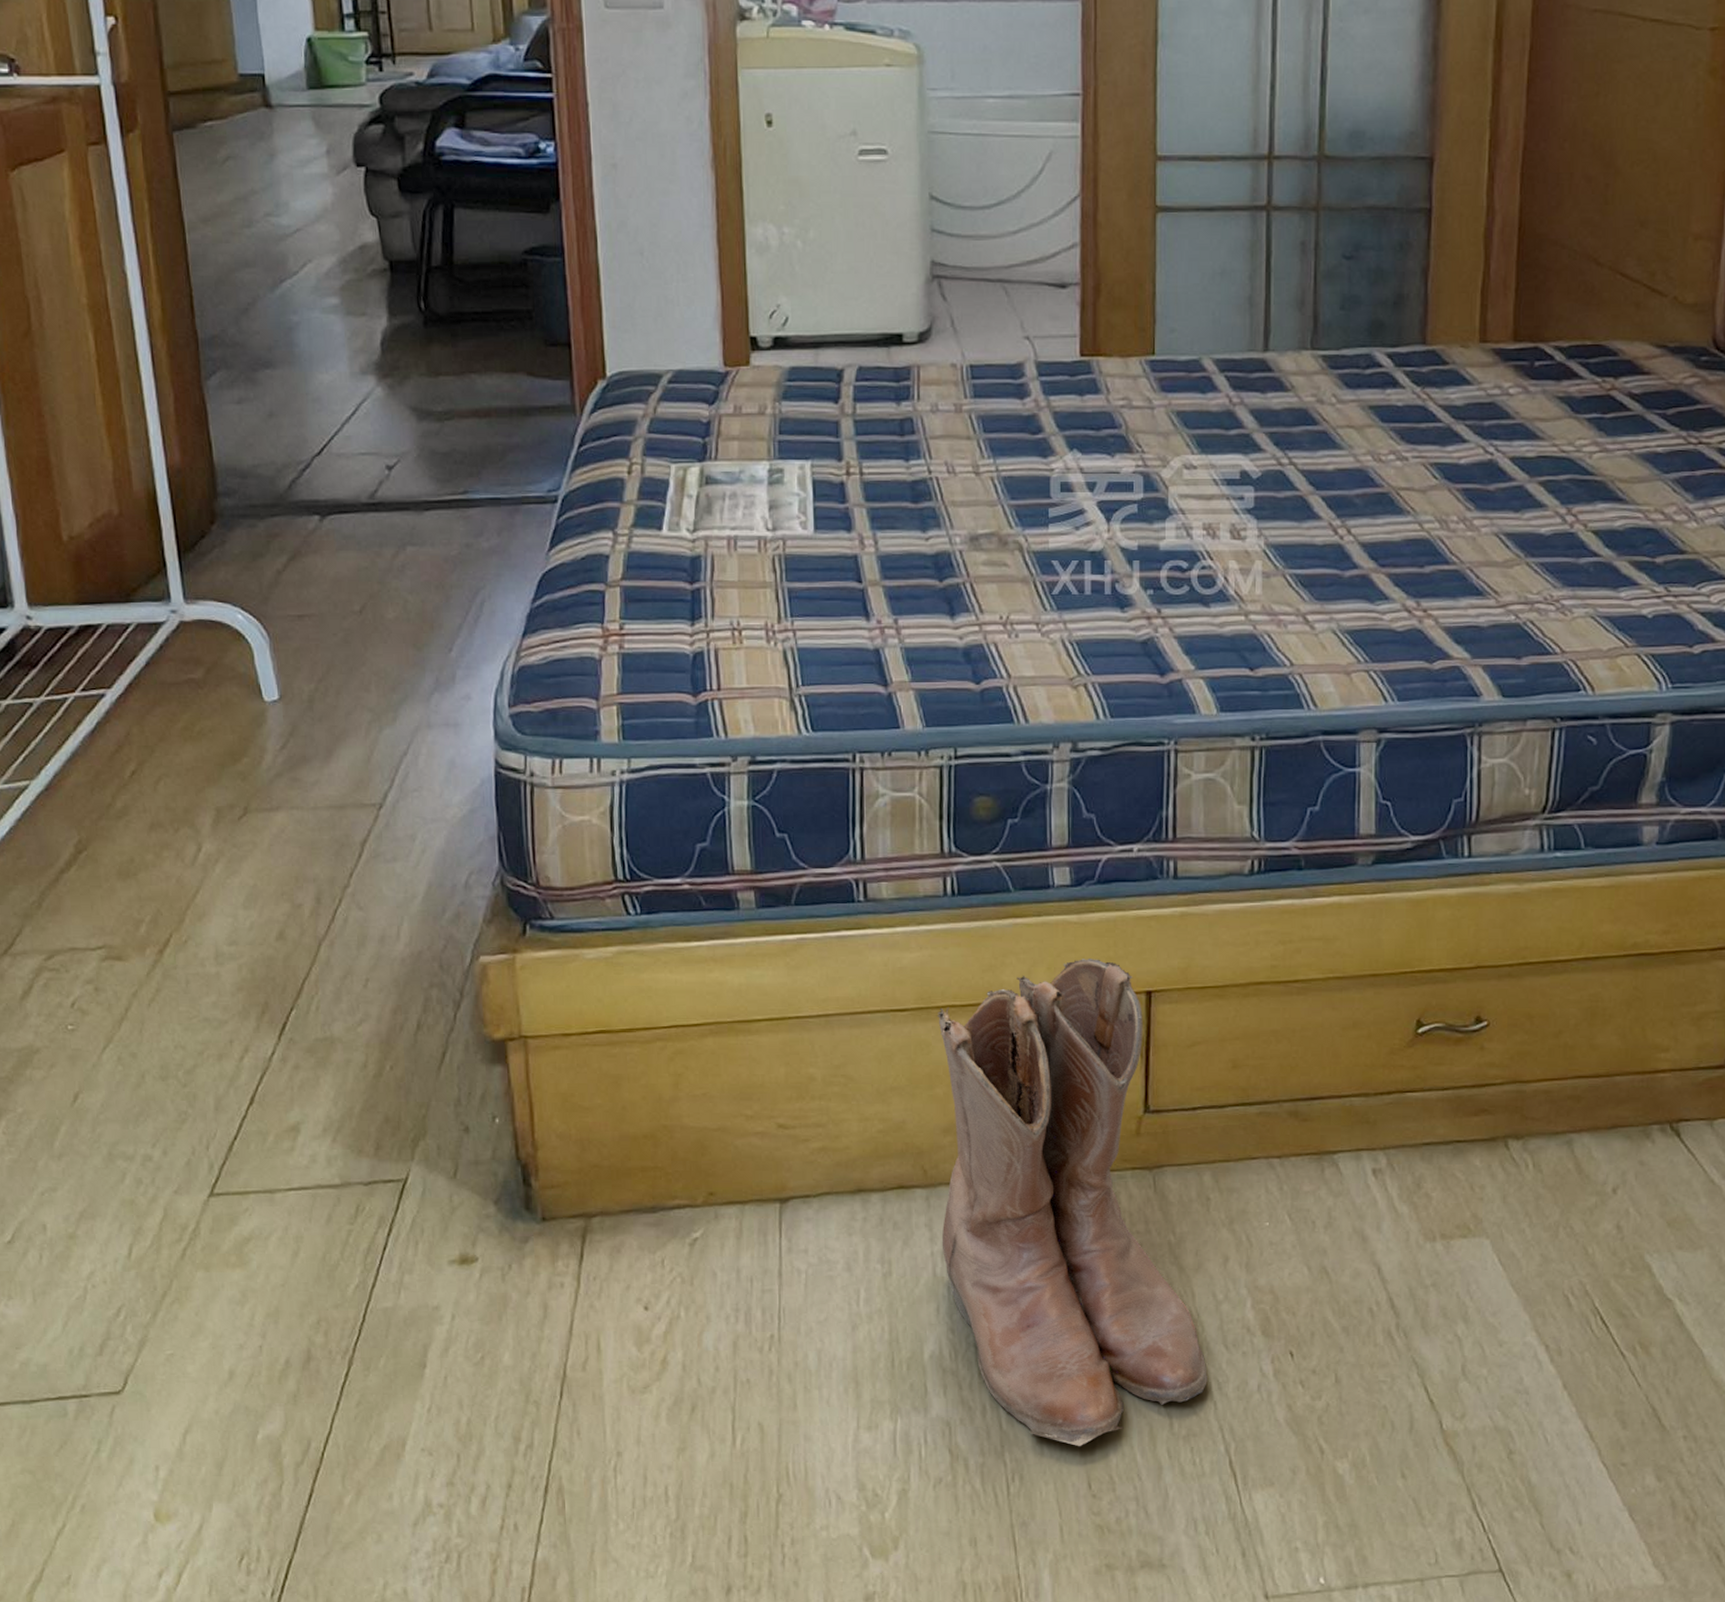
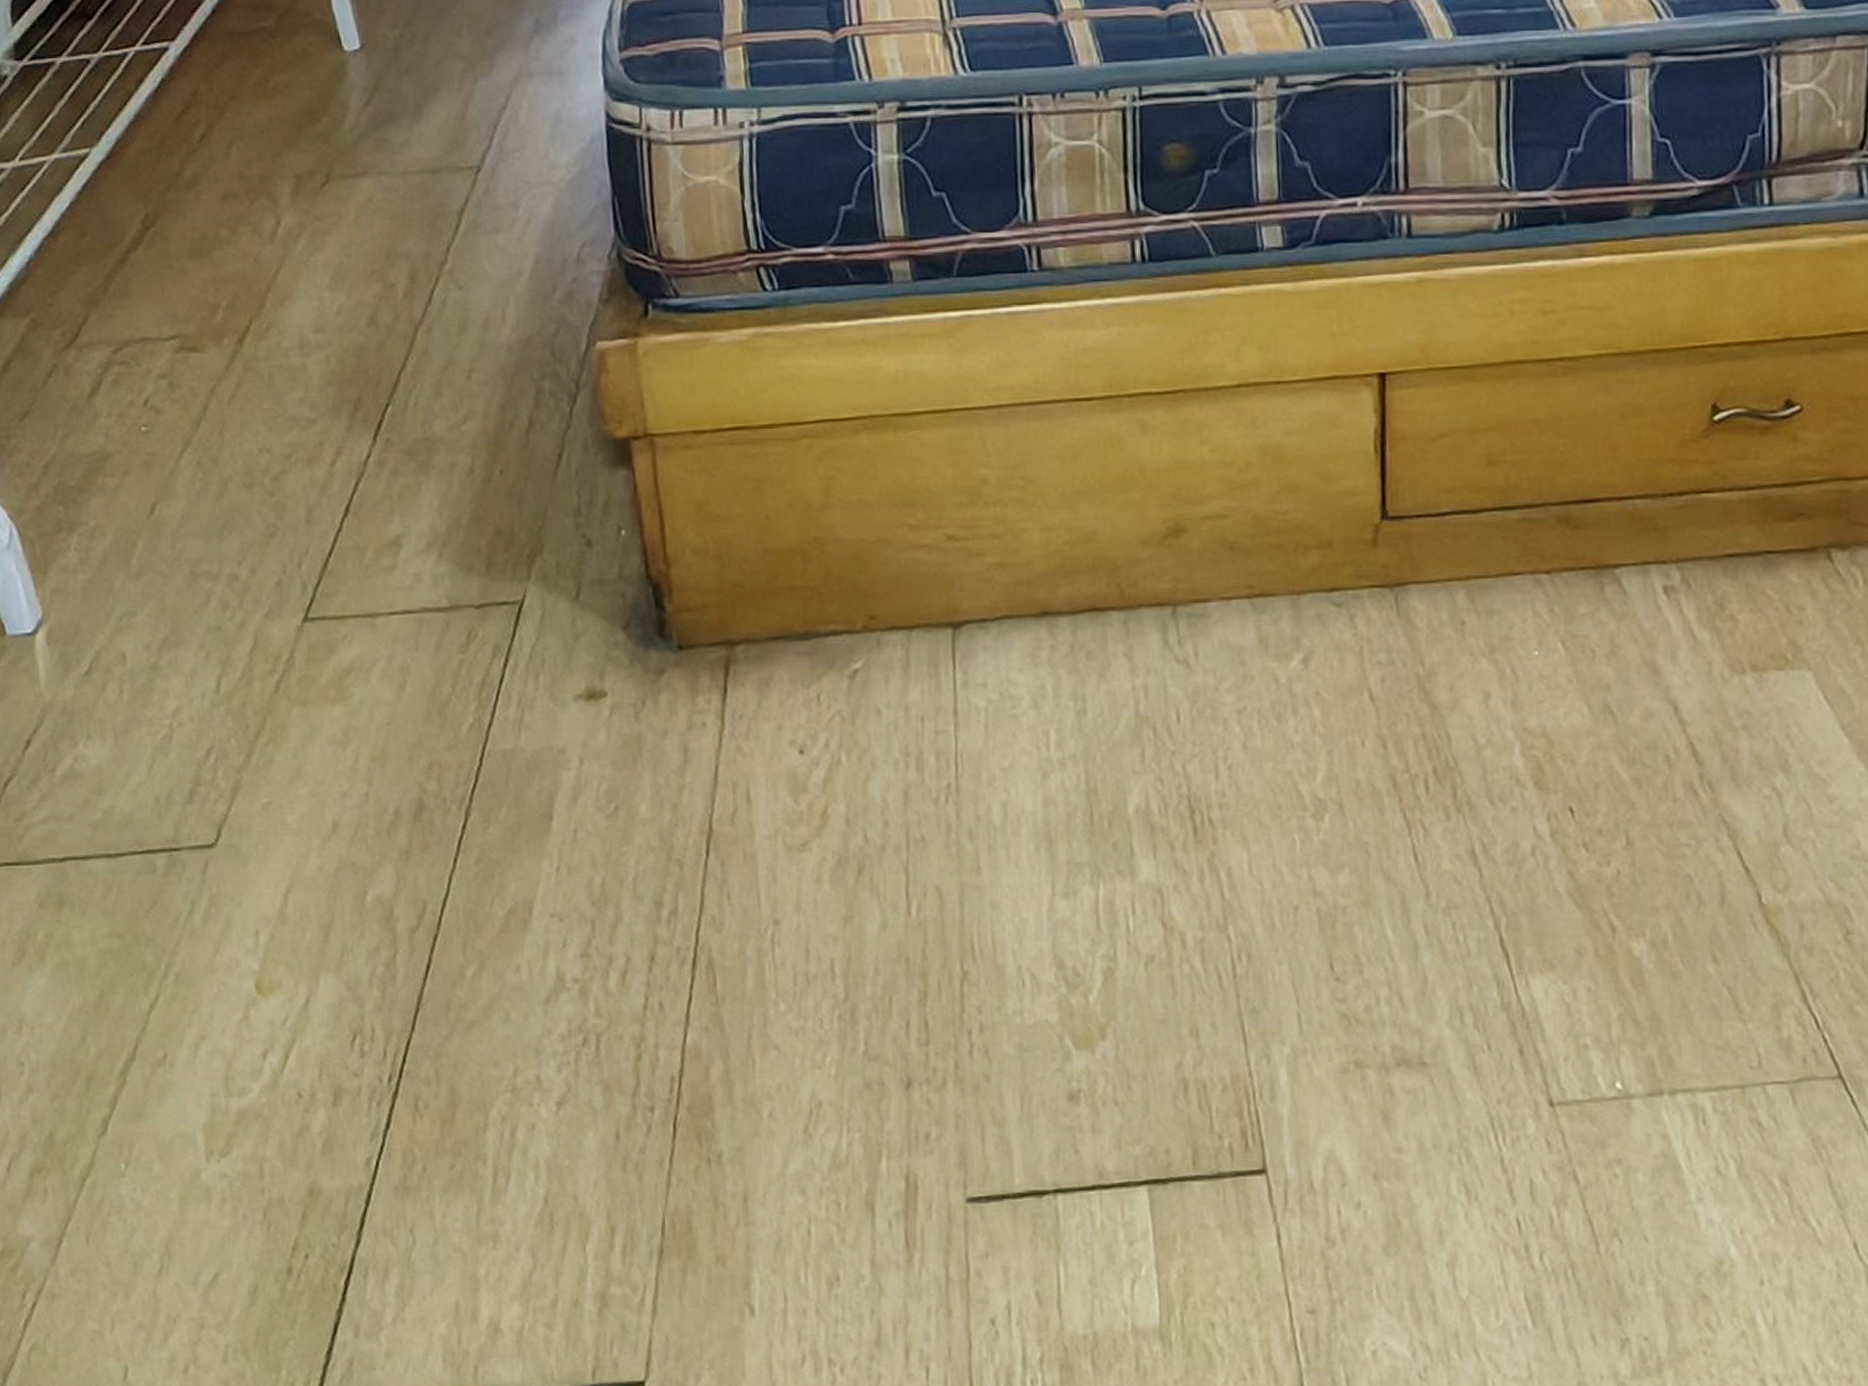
boots: present [936,959,1208,1446] -> none [1129,335,1470,919]

